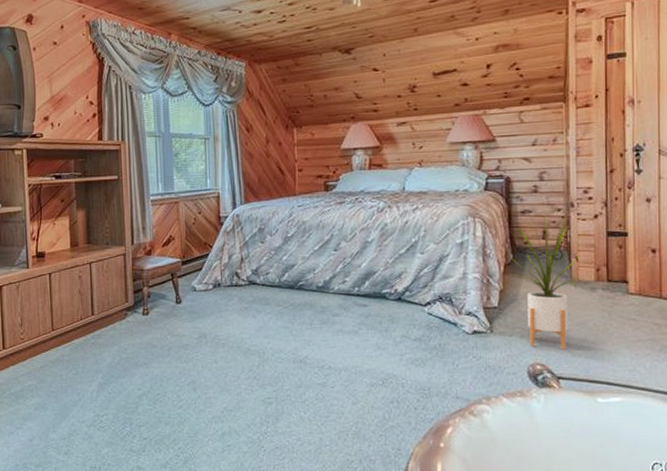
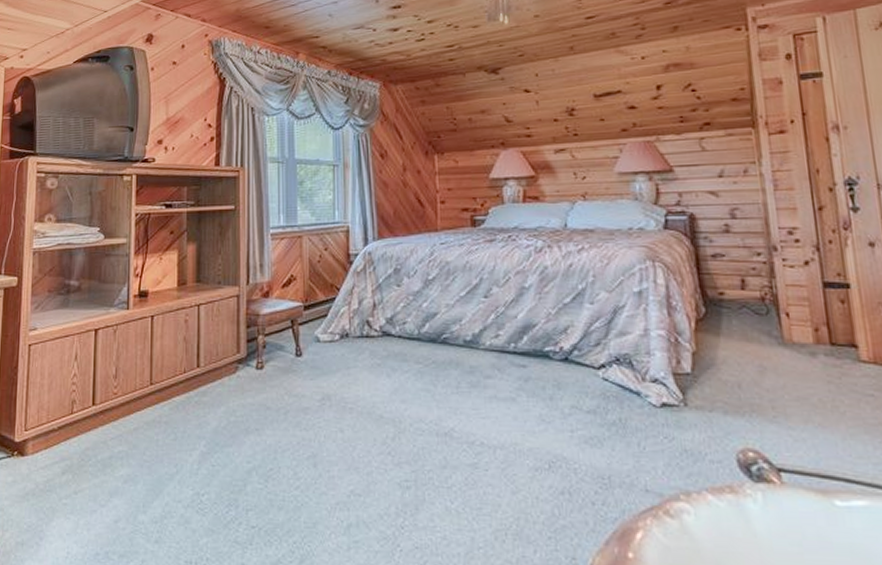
house plant: present [509,216,589,350] -> none [700,261,804,432]

